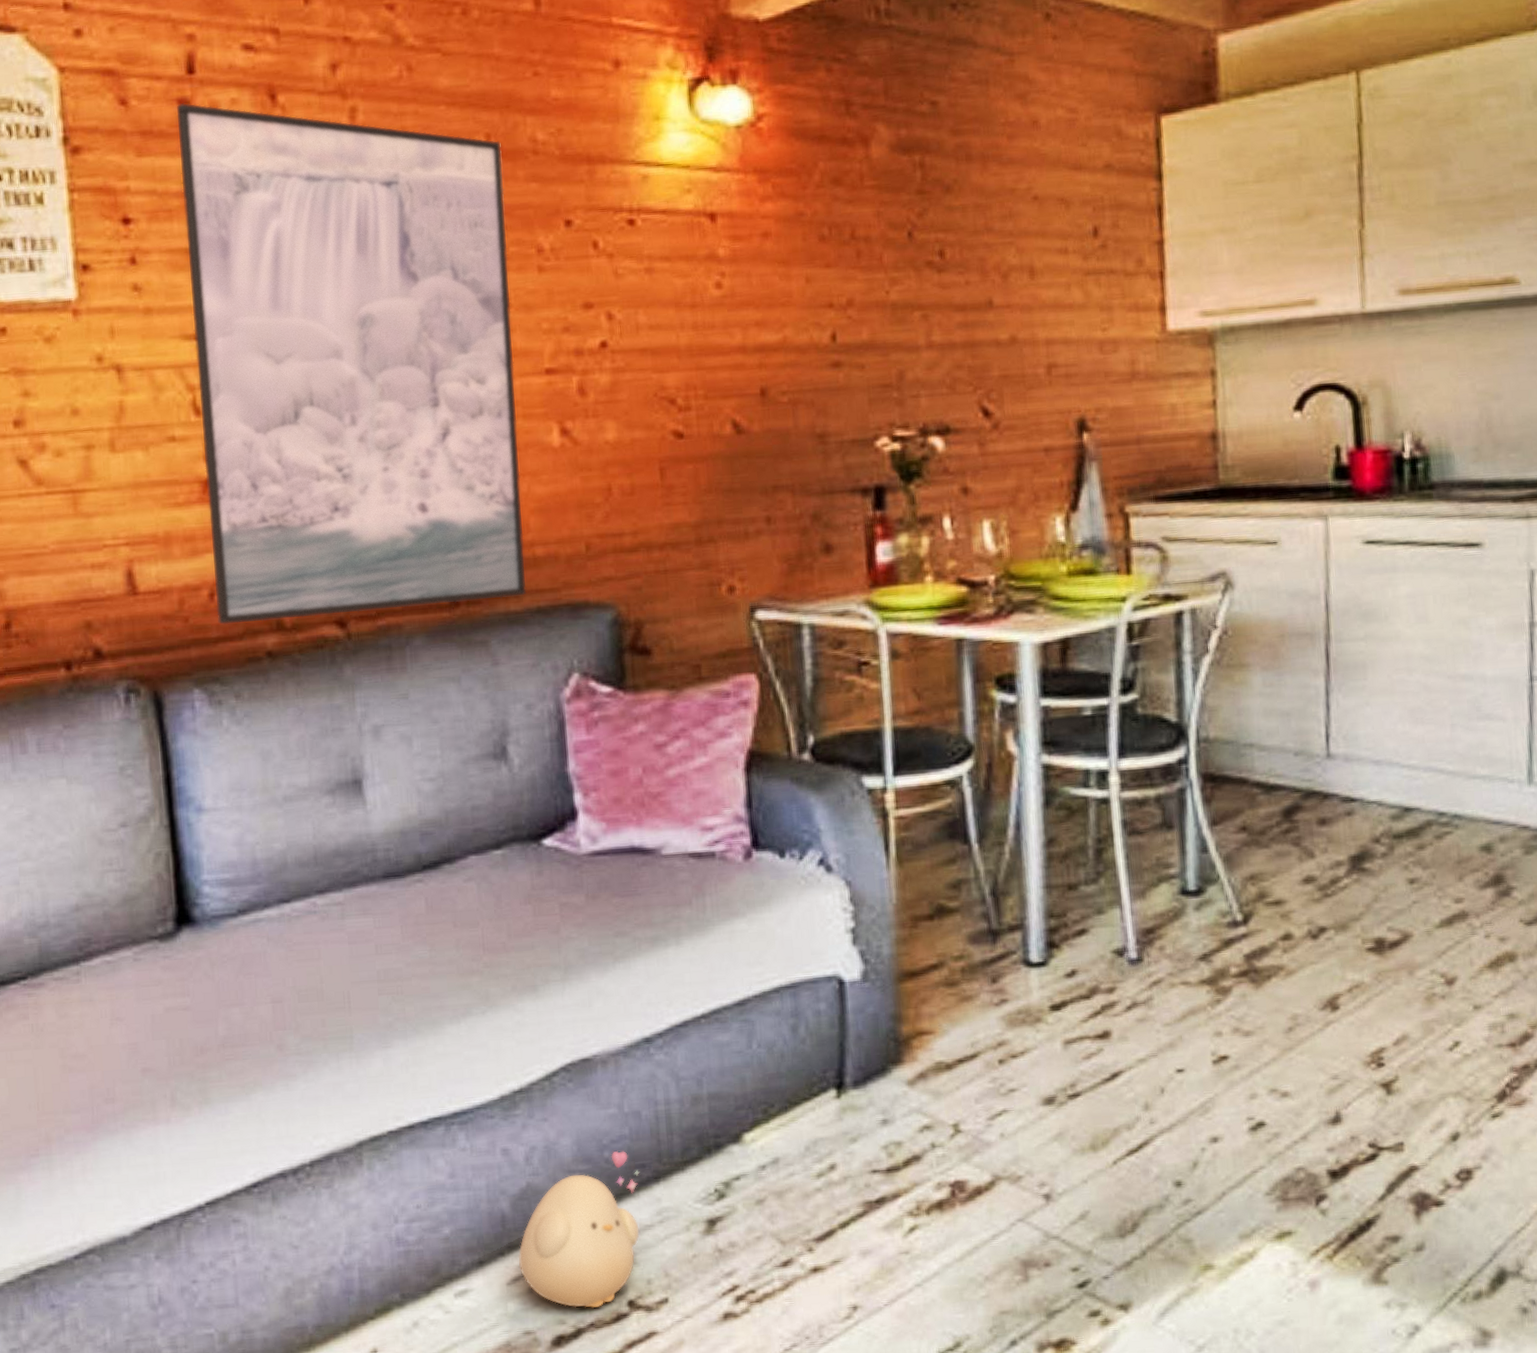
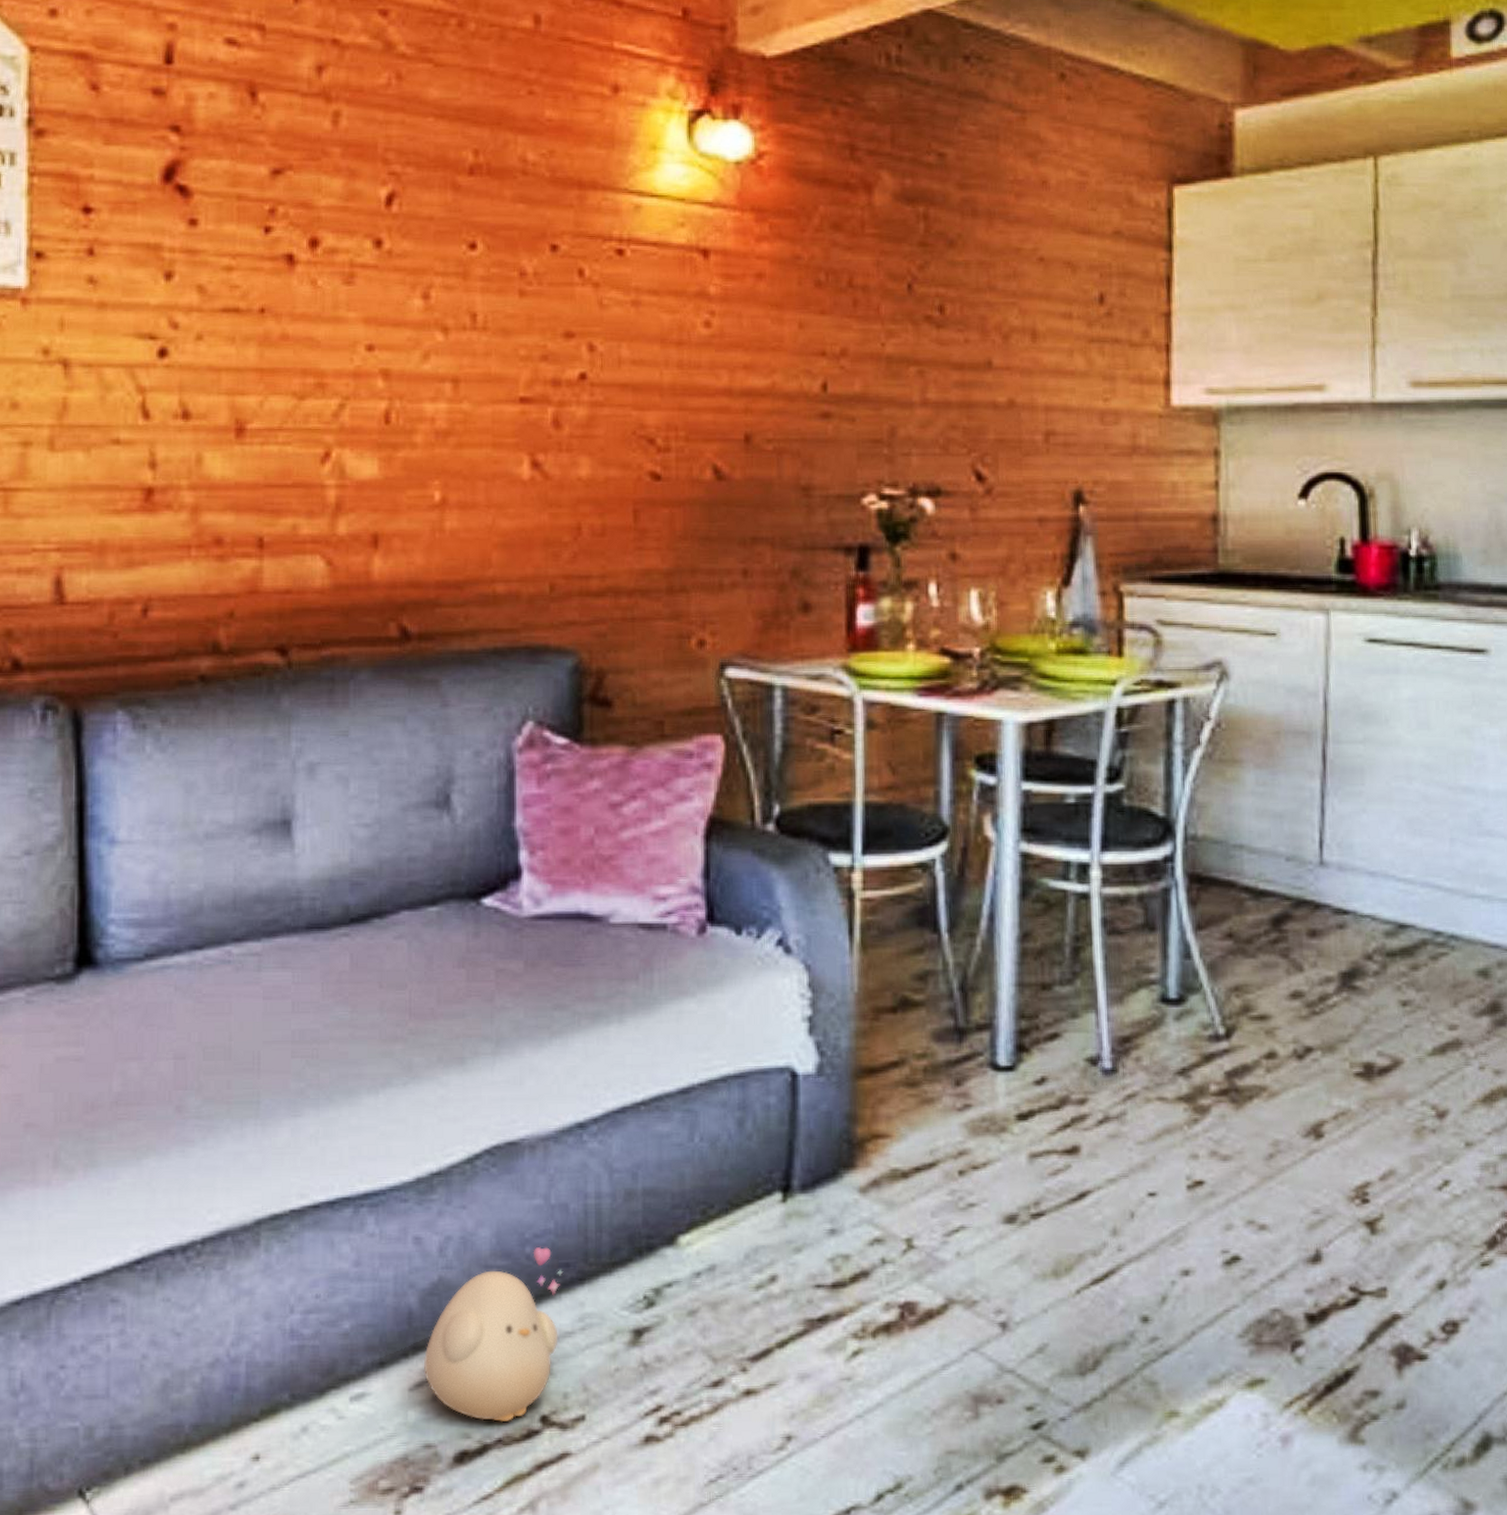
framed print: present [176,102,527,625] -> none [149,92,489,643]

